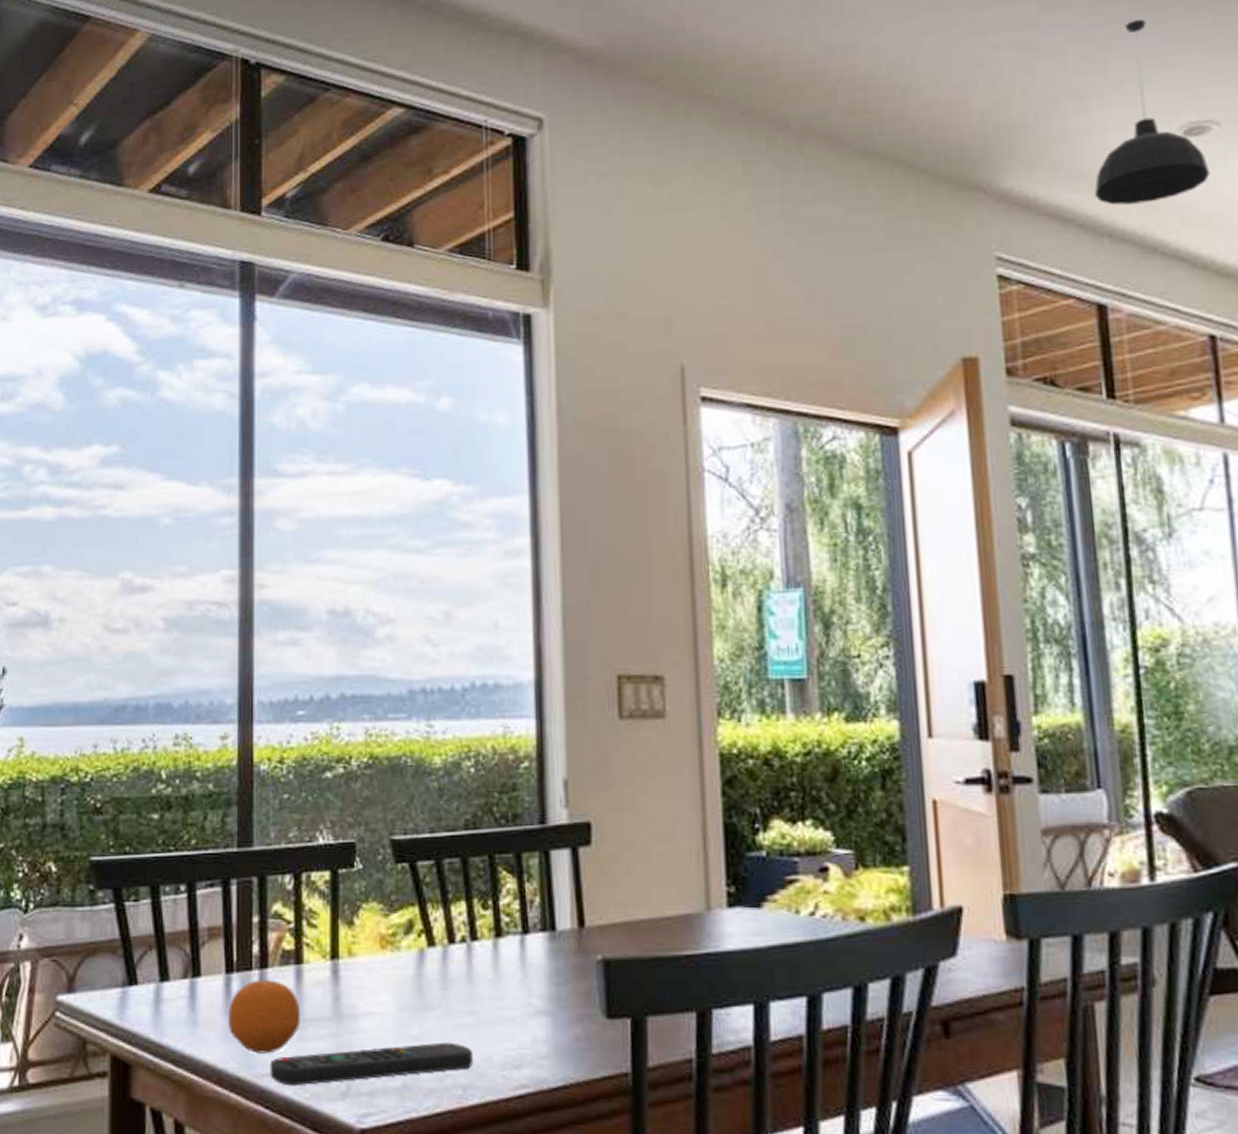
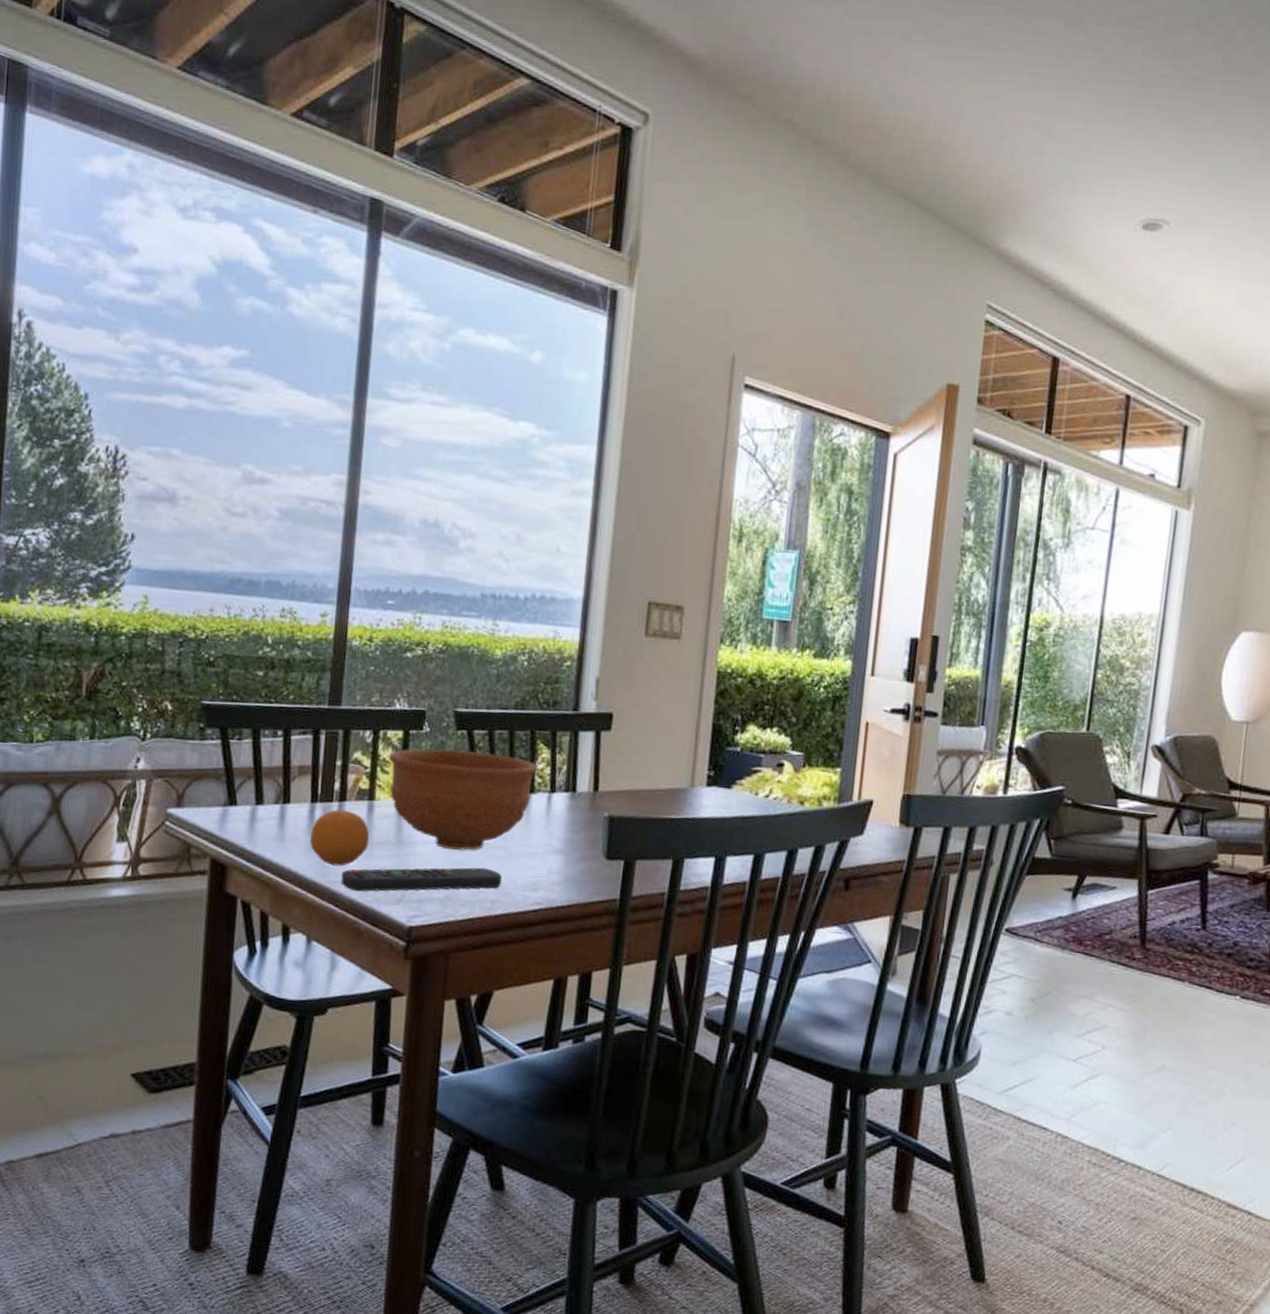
bowl: none [315,889,504,1021] -> present [388,749,539,851]
pendant lamp: present [1094,19,1211,206] -> none [1068,122,1155,280]

